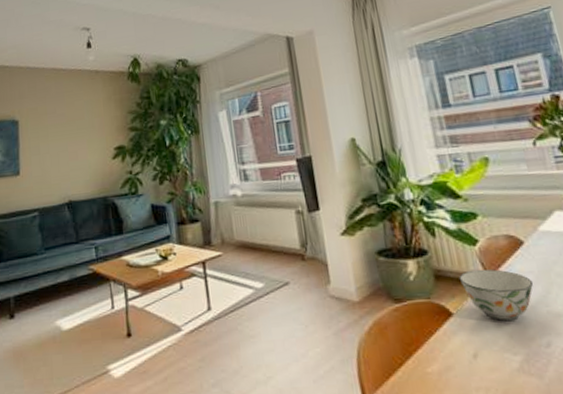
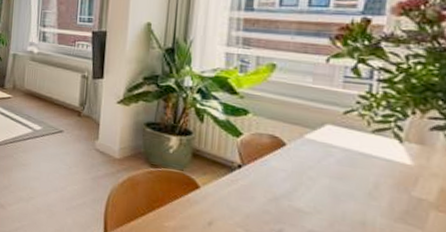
soup bowl: present [459,269,534,322] -> none [214,156,284,205]

